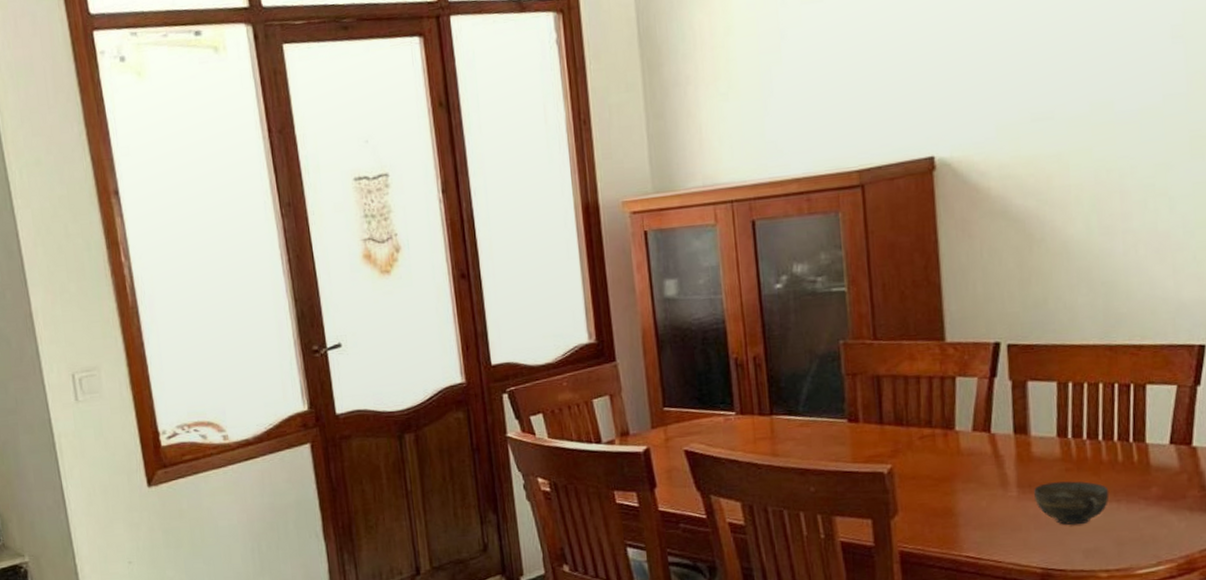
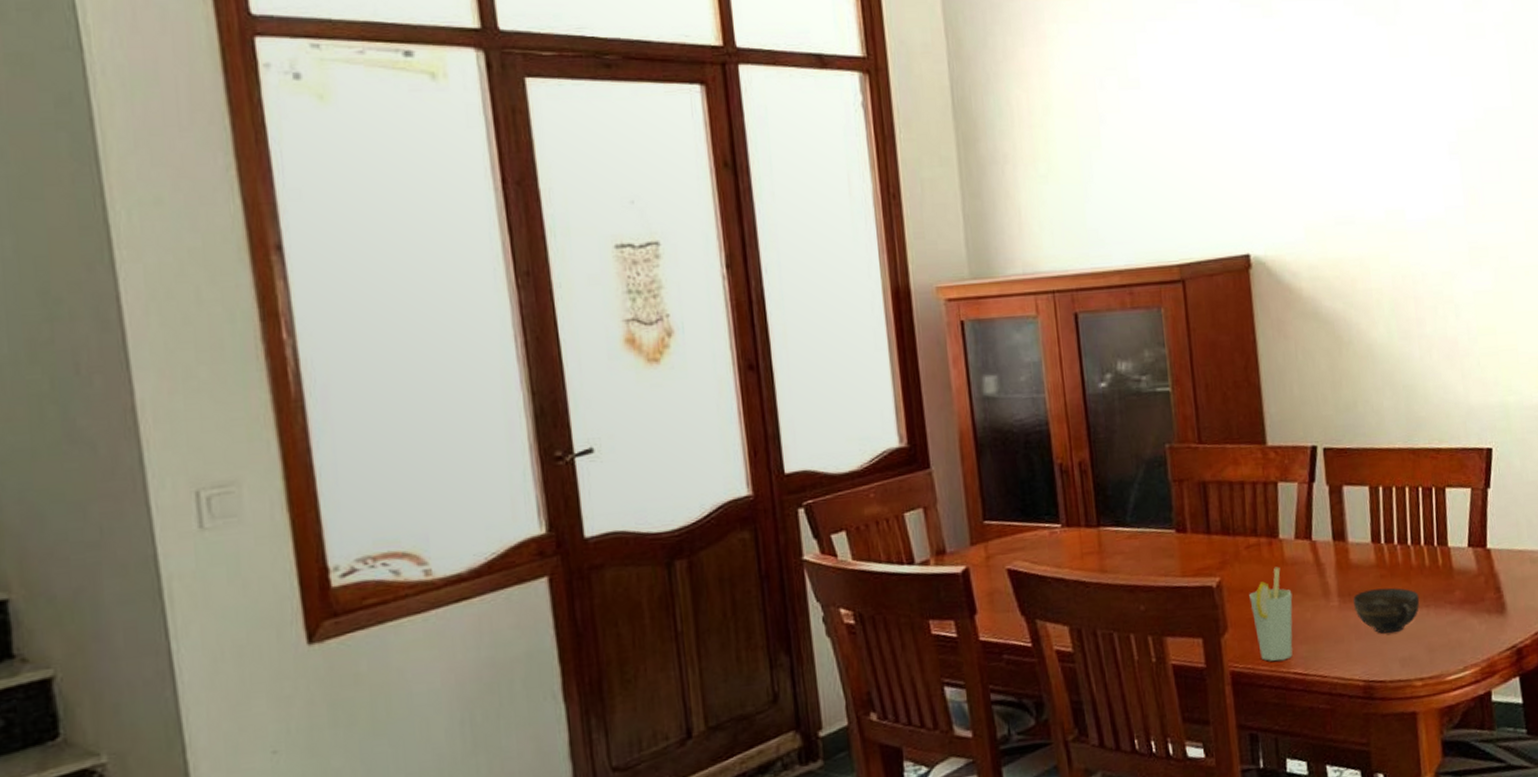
cup: none [921,457,967,545] -> present [1249,566,1294,661]

